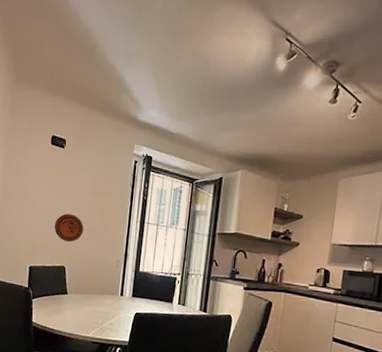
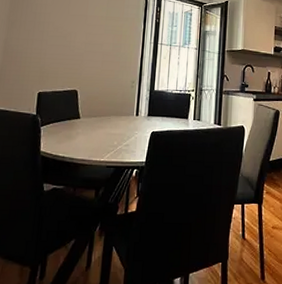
decorative plate: present [54,213,84,242] -> none [65,38,97,65]

